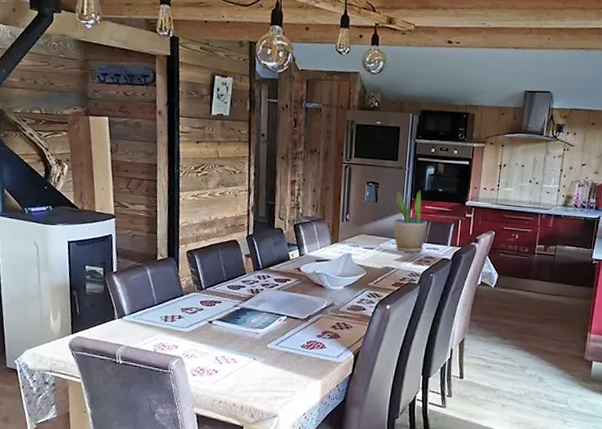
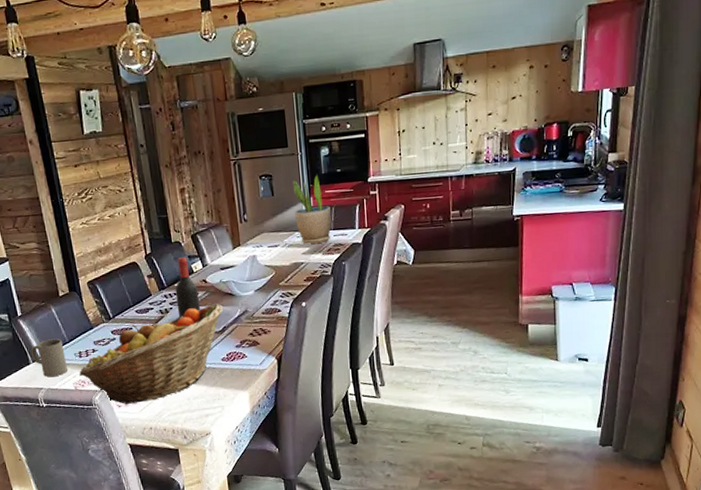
mug: none [118,299,151,336] -> present [30,338,68,378]
fruit basket: none [161,292,311,375] -> present [79,303,223,405]
wine bottle: none [267,243,291,300] -> present [175,257,200,318]

